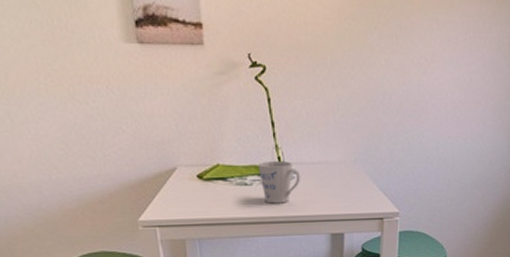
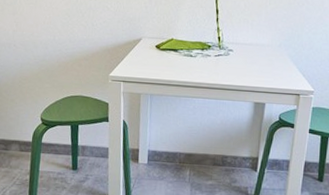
mug: present [258,160,301,204] -> none [202,39,235,74]

